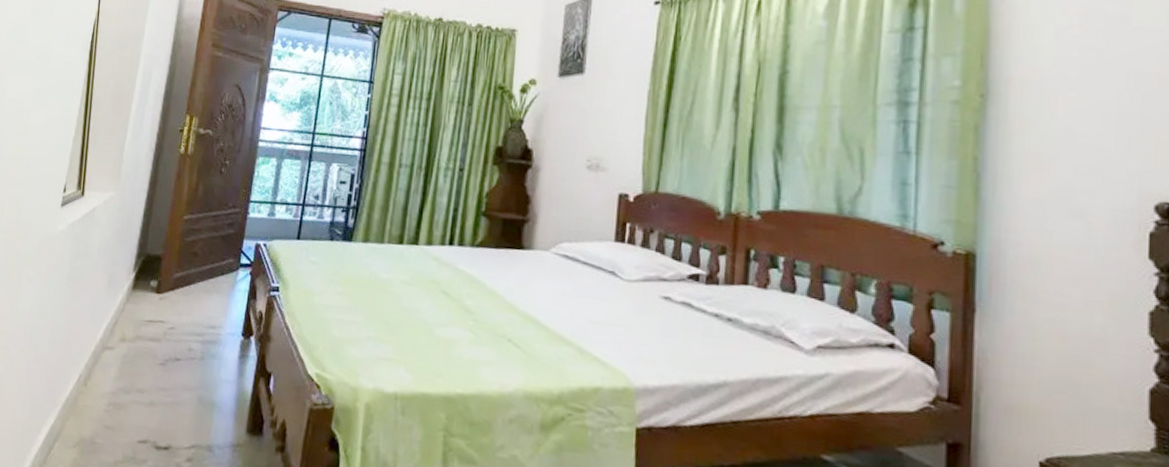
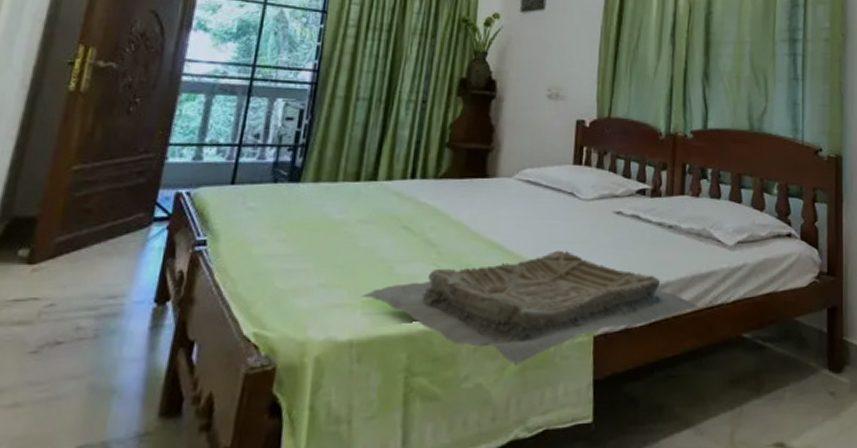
towel: none [405,331,766,445] -> present [361,250,700,366]

